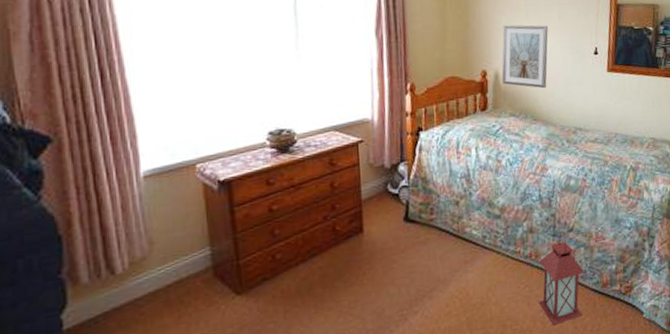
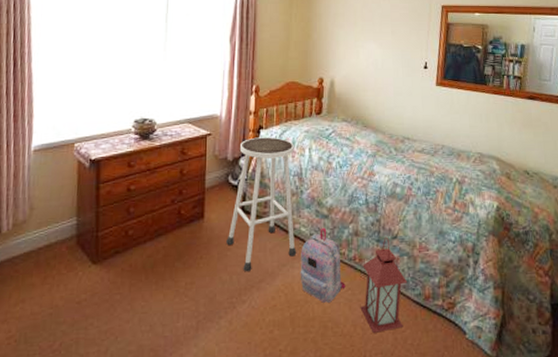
stool: none [391,138,470,283] -> present [226,137,297,272]
backpack: none [473,228,523,303] -> present [300,227,346,303]
picture frame: present [502,25,548,89] -> none [337,38,381,98]

